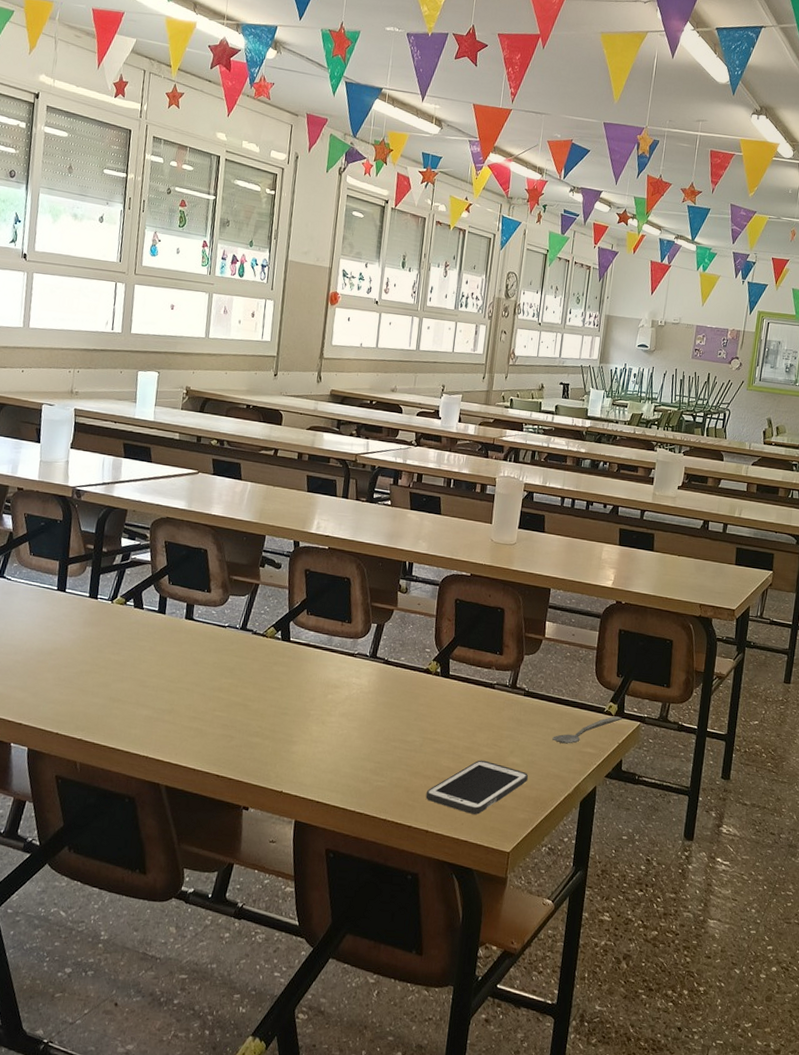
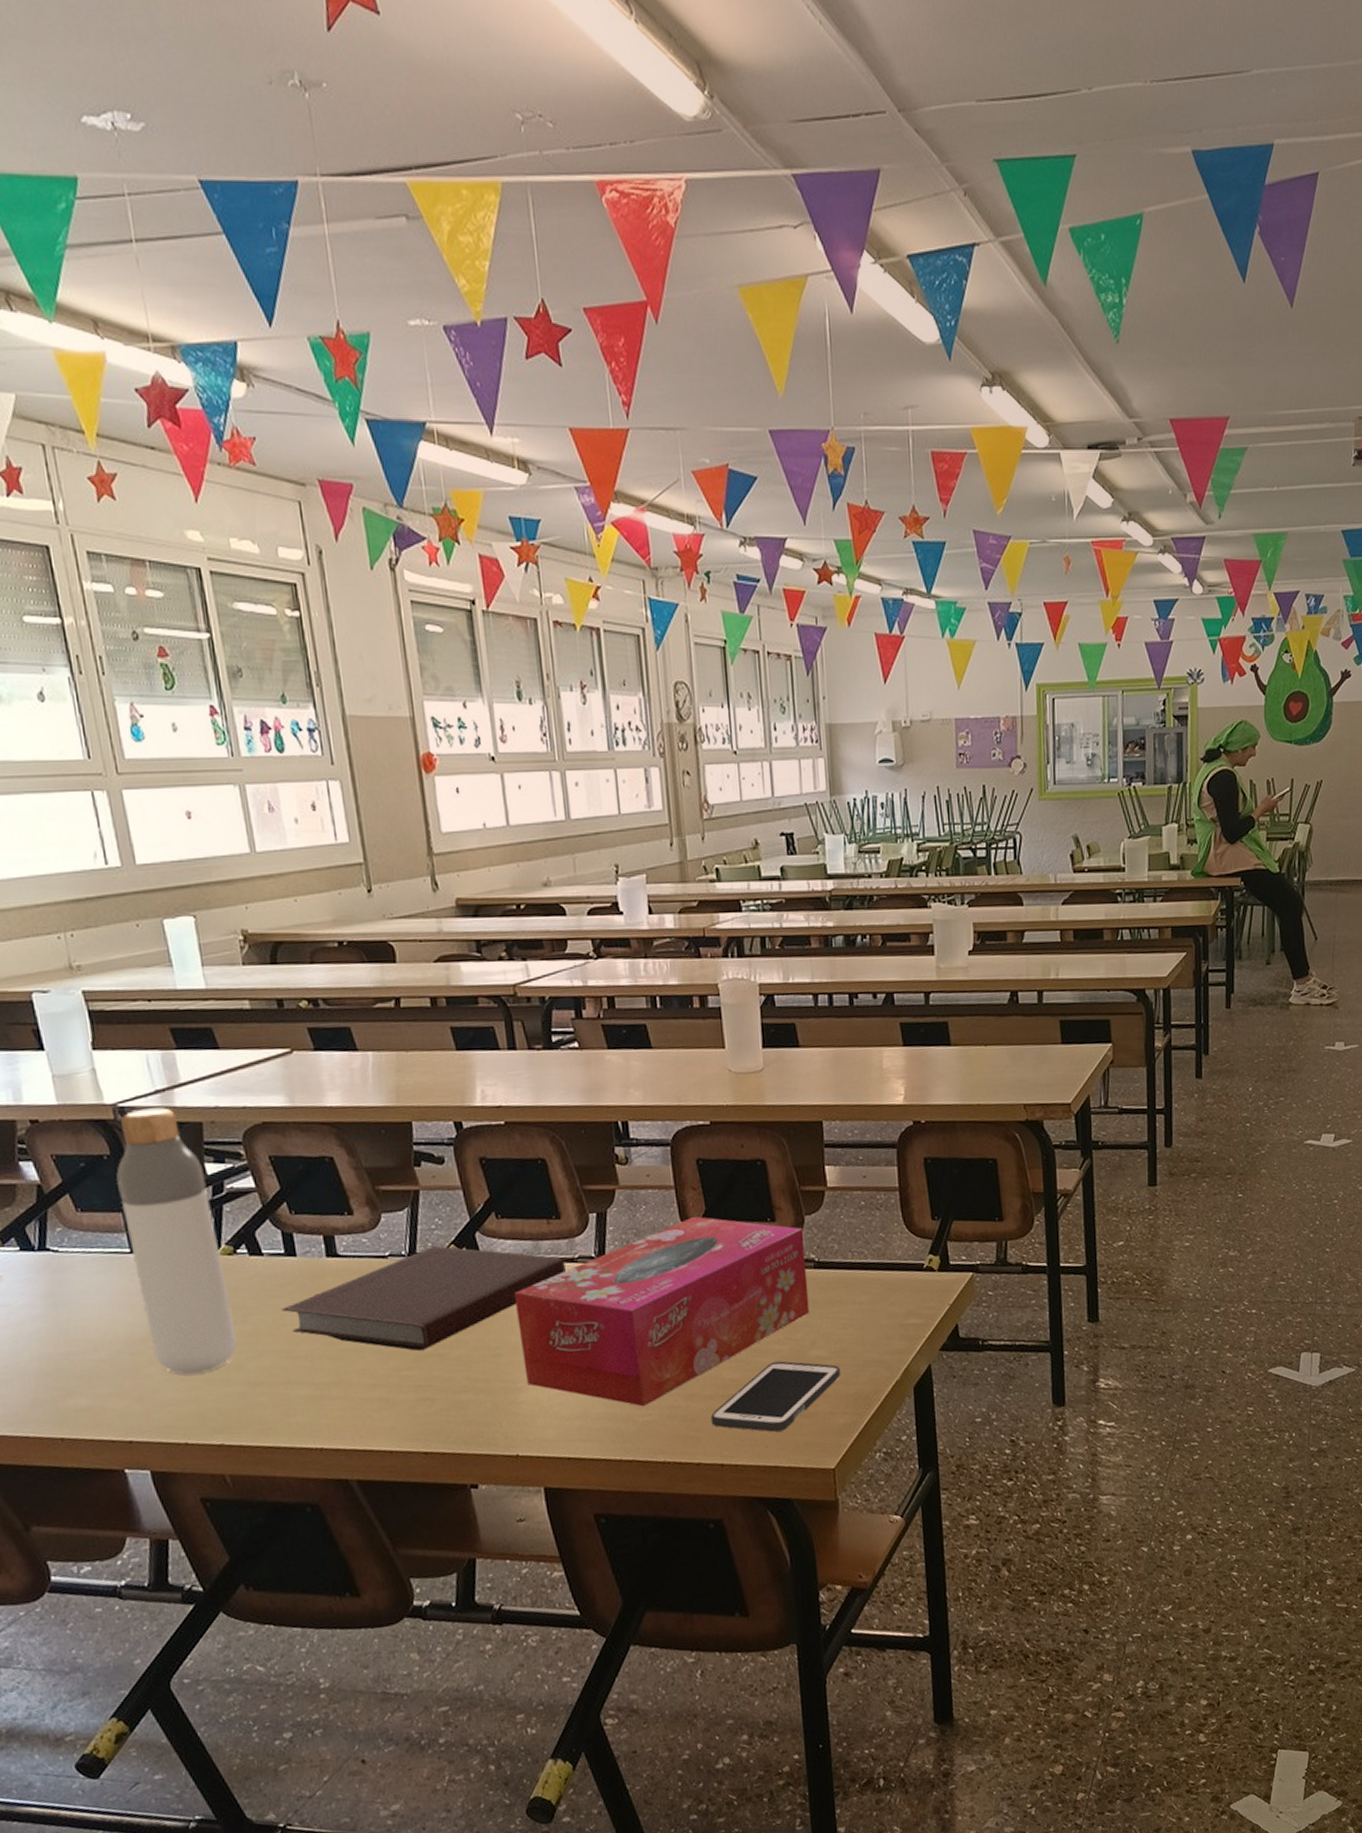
bottle: none [53,493,120,684] -> present [116,1107,238,1375]
notebook: none [145,626,348,699] -> present [281,1246,567,1351]
tissue box: none [300,640,522,774] -> present [515,1216,810,1407]
spoon: present [552,716,623,744] -> none [862,1270,950,1320]

